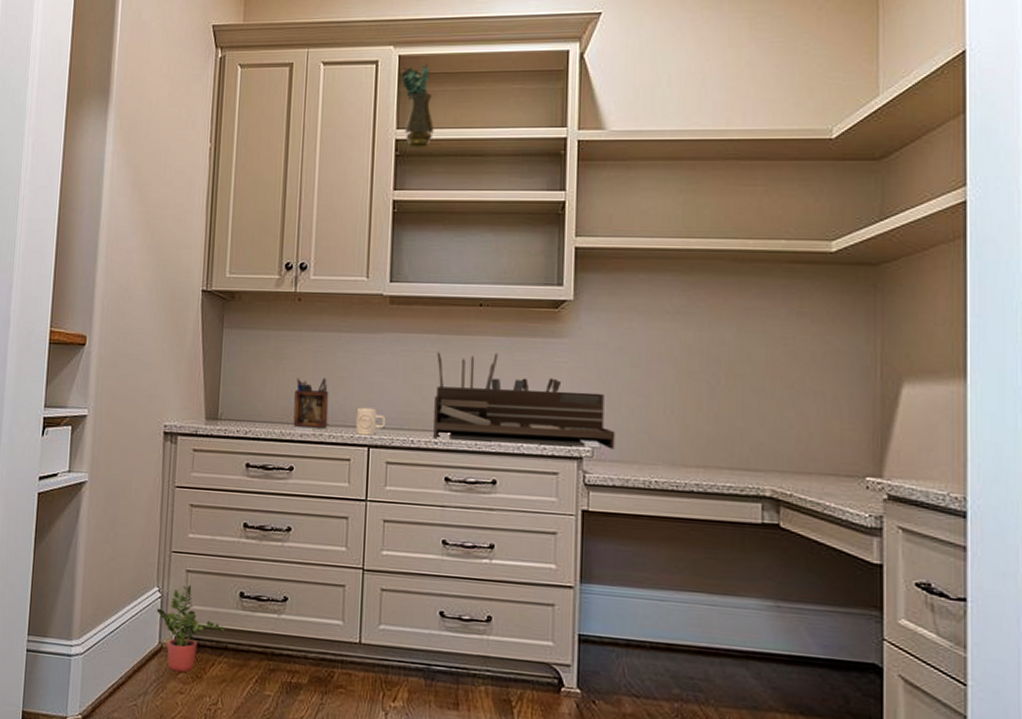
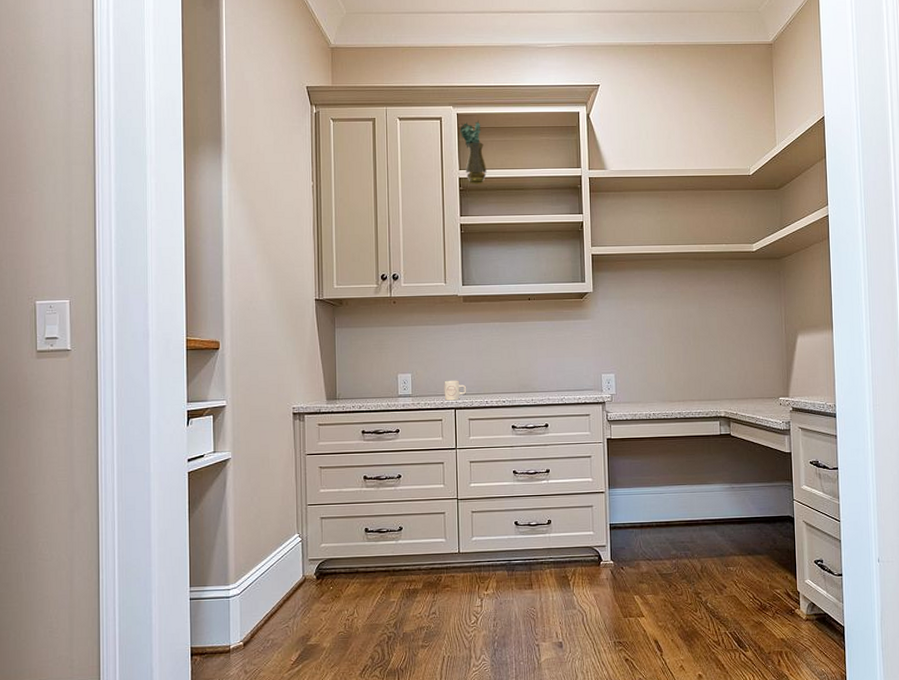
potted plant: present [156,585,225,673] -> none [298,528,355,596]
desk organizer: present [293,377,329,428] -> none [396,360,423,399]
desk organizer: present [432,352,616,450] -> none [500,333,626,399]

